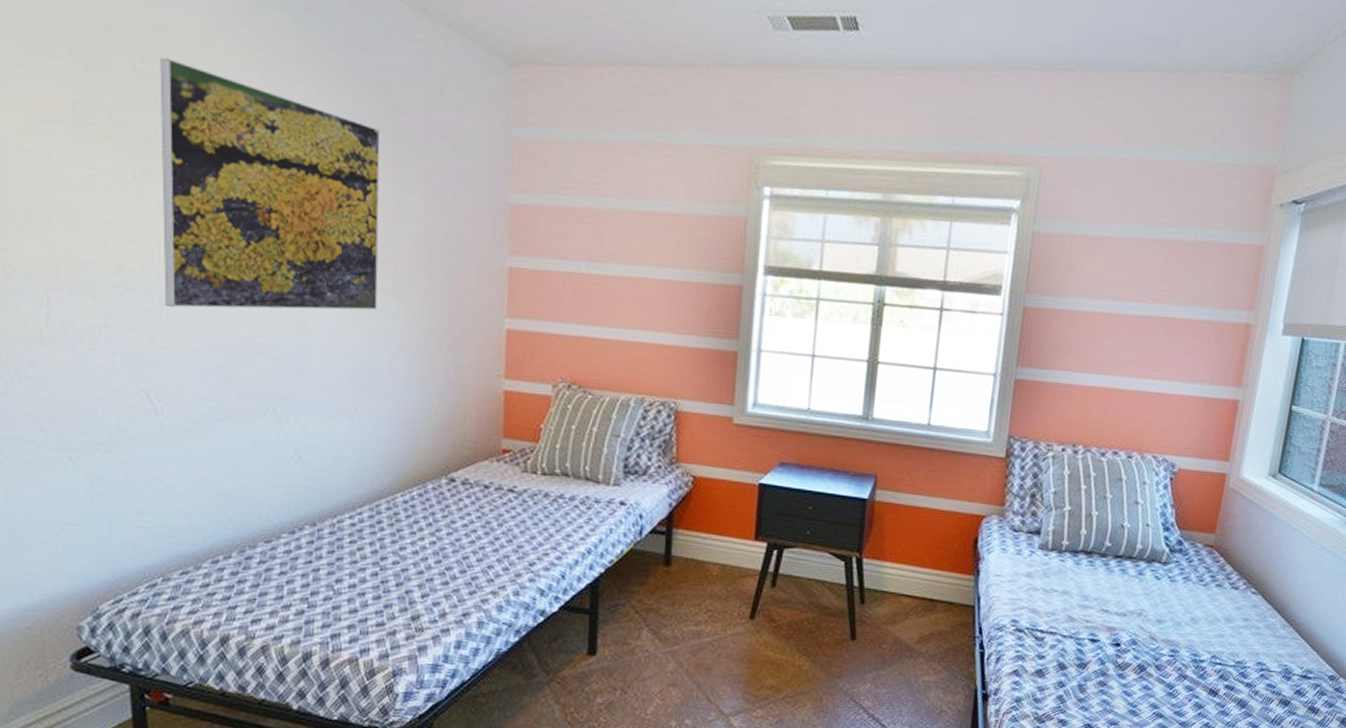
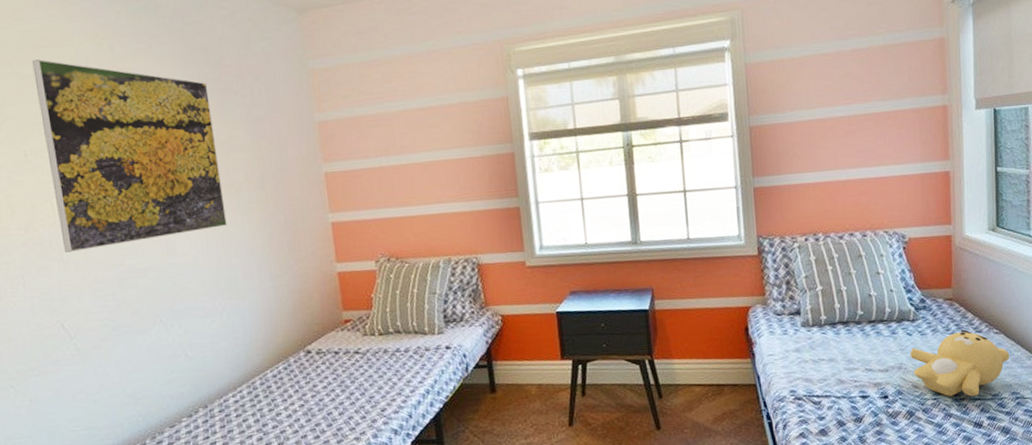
teddy bear: none [1154,583,1264,660] -> present [910,329,1010,397]

